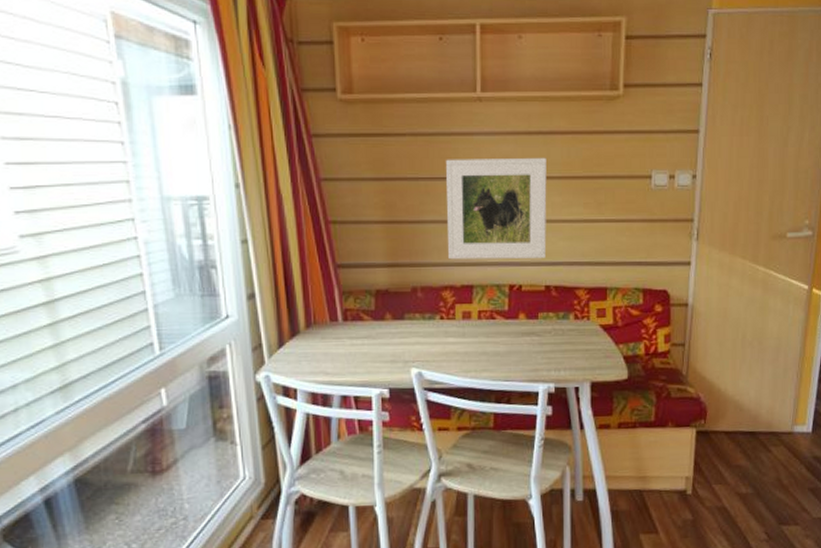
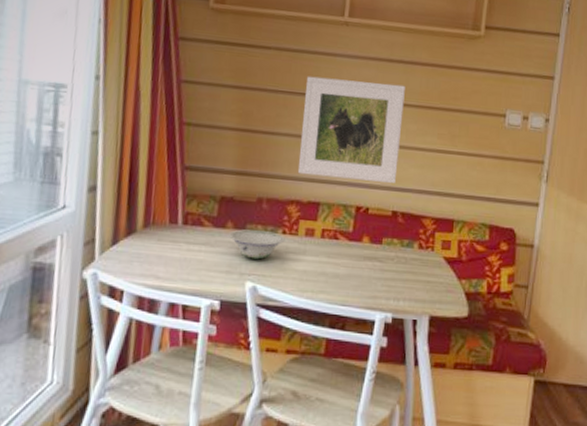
bowl: none [389,319,444,347] -> present [229,229,285,260]

